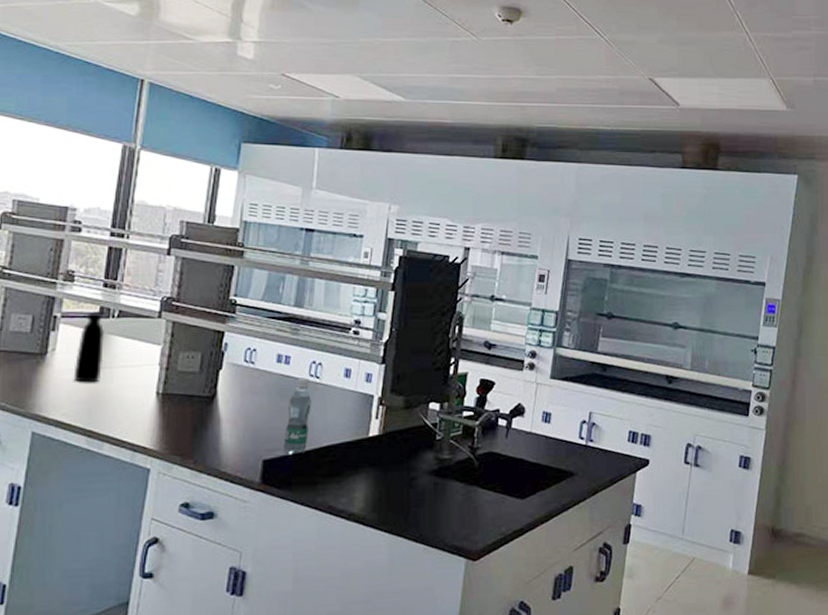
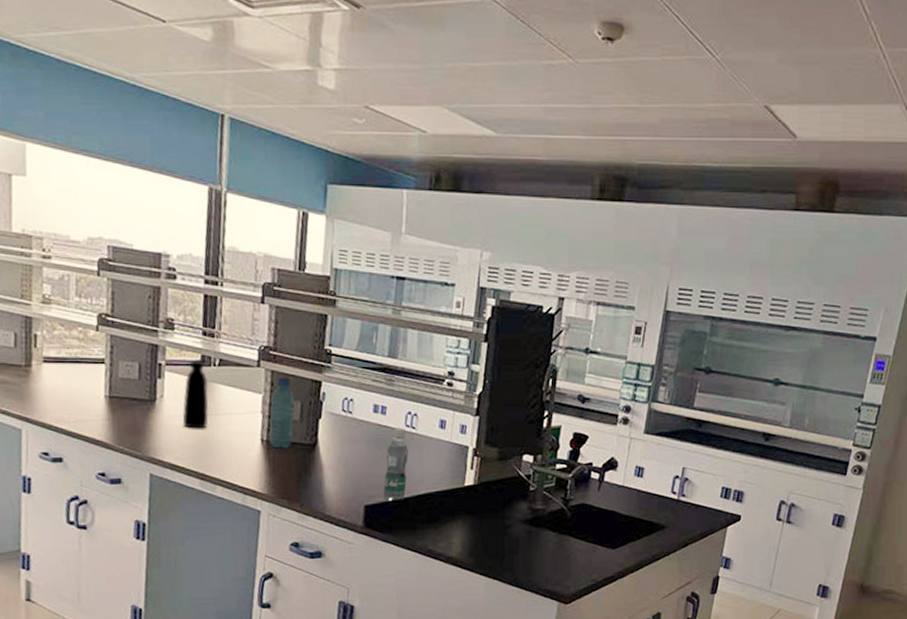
water bottle: none [166,328,195,402] -> present [269,378,295,449]

